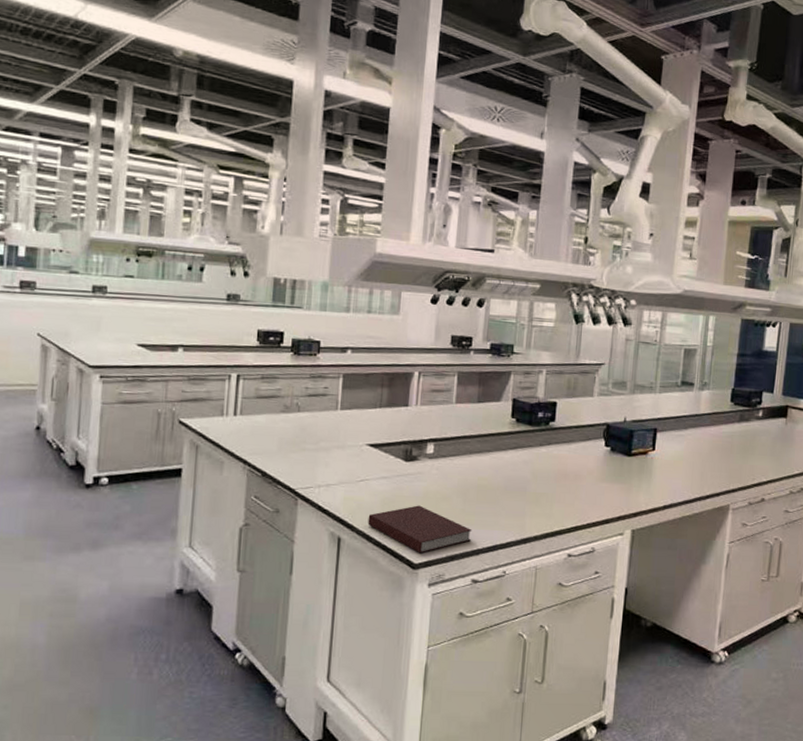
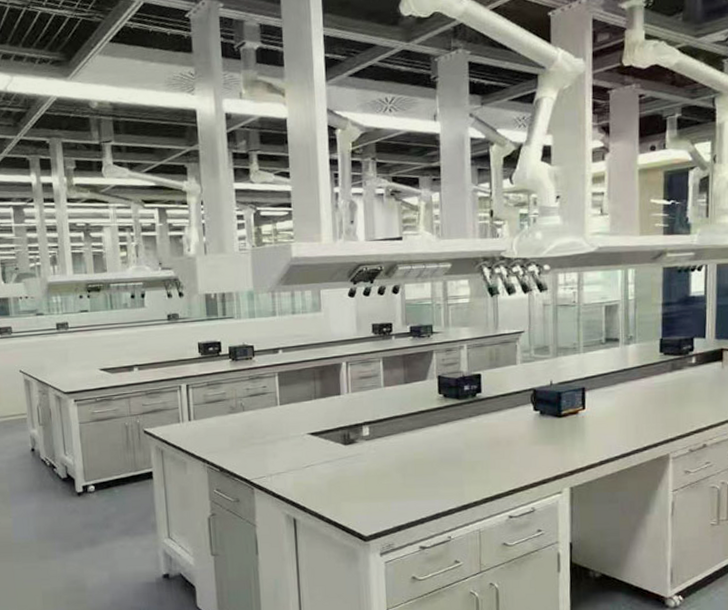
notebook: present [368,505,473,554] -> none [318,483,415,527]

